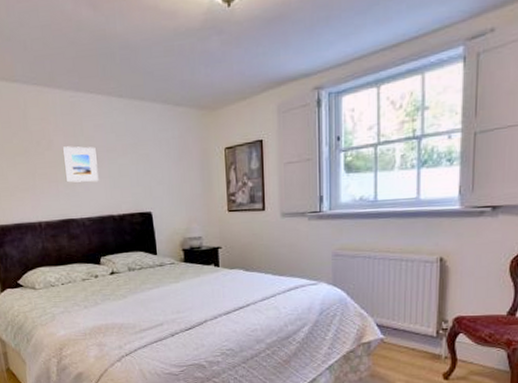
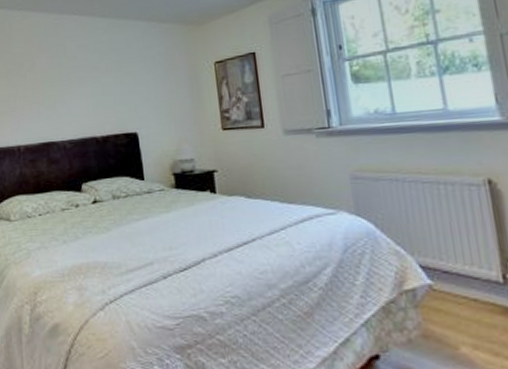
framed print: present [62,146,99,183] -> none [44,66,81,104]

